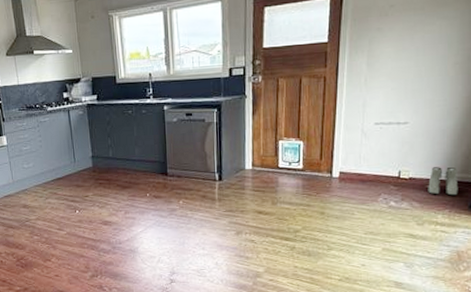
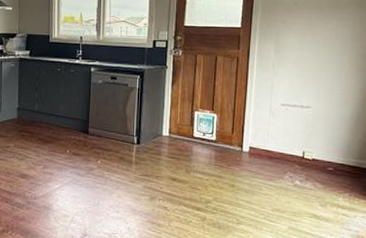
boots: present [428,167,458,196] -> none [329,151,357,180]

